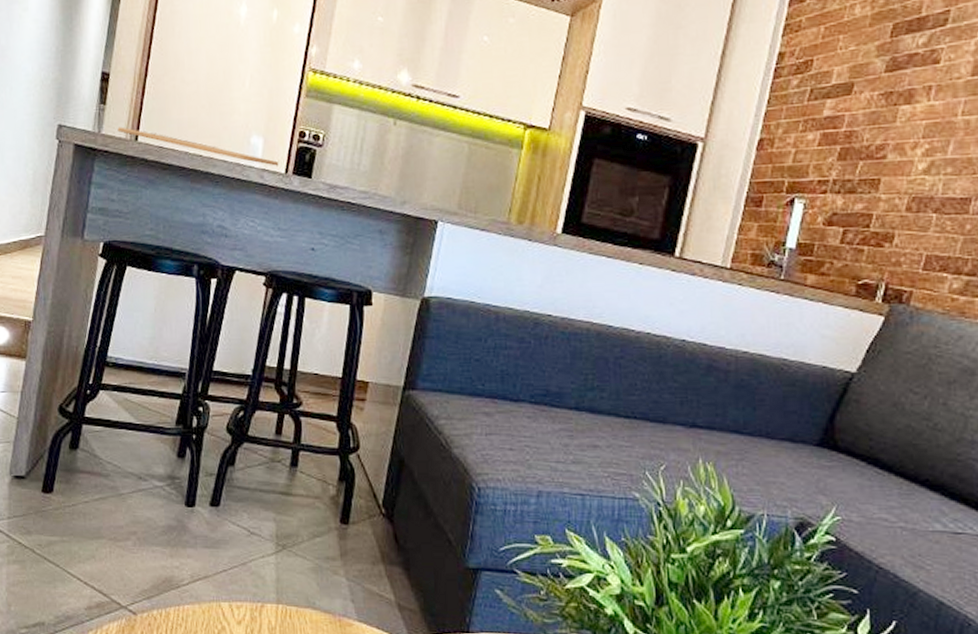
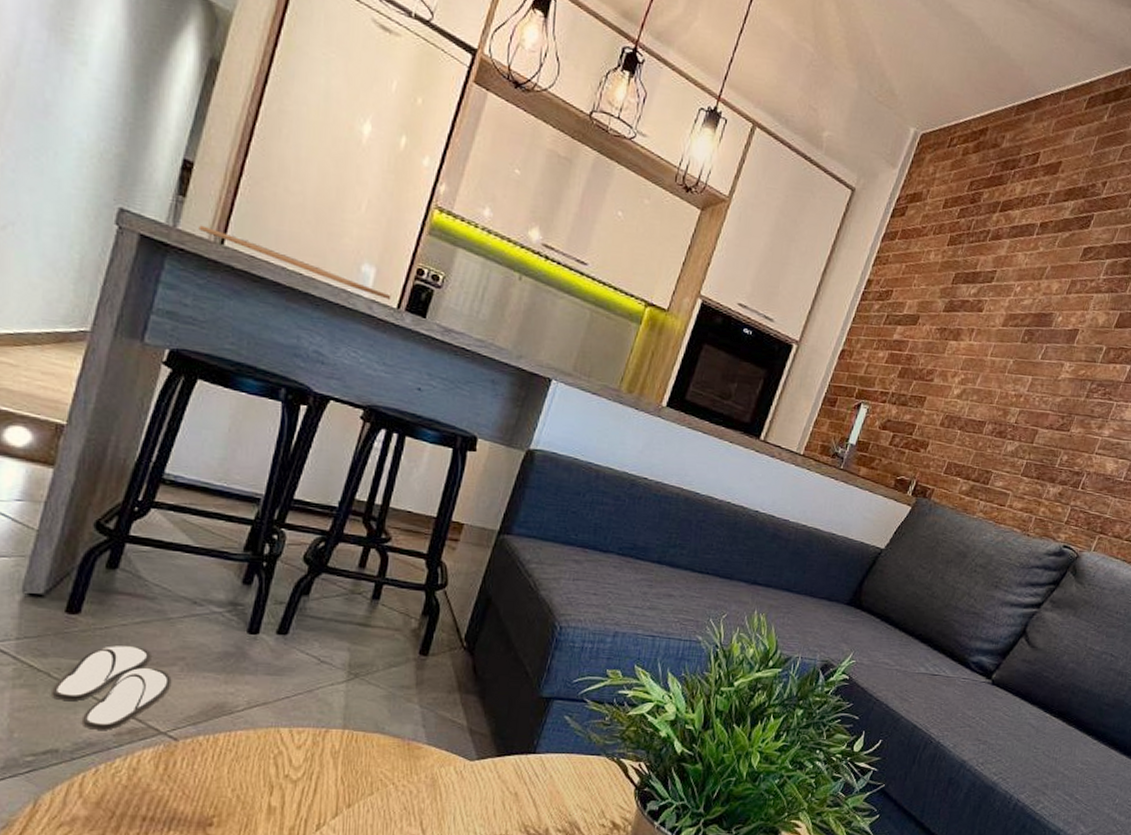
slippers: none [36,522,127,604] -> present [52,646,172,730]

